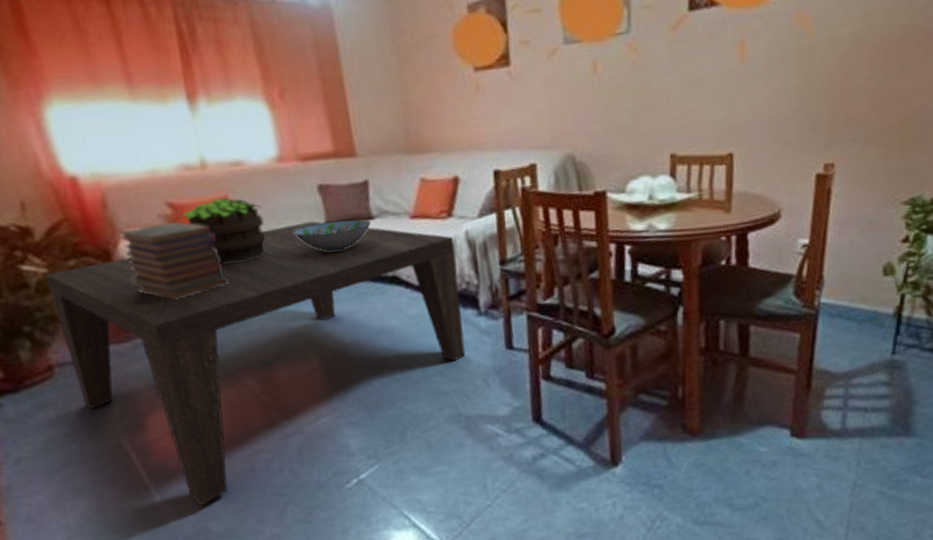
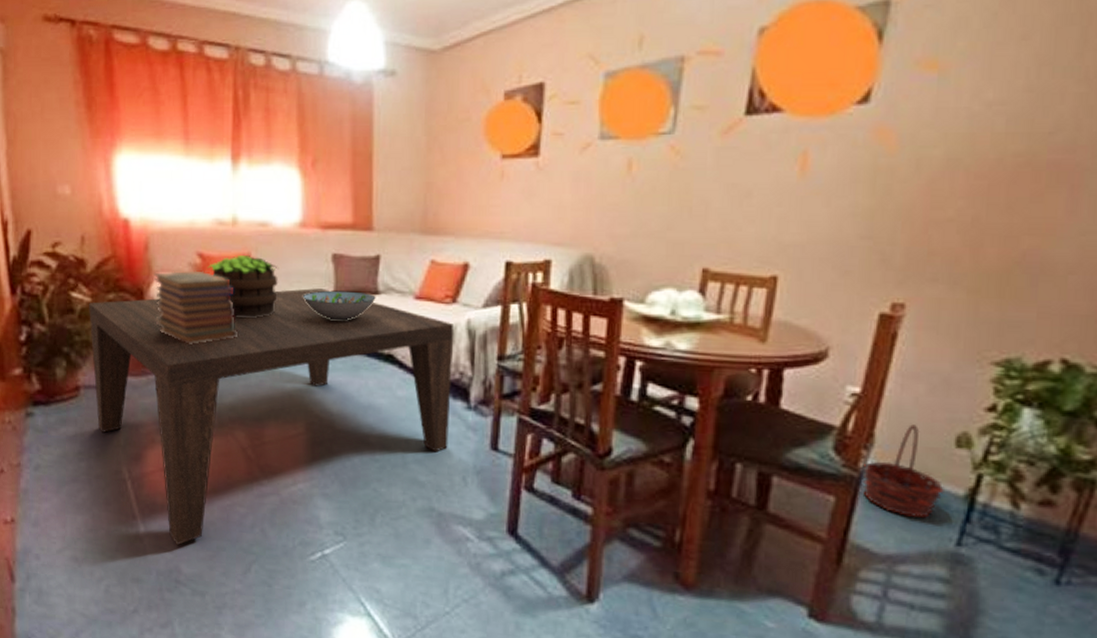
basket: none [818,262,879,339] -> present [862,424,944,518]

